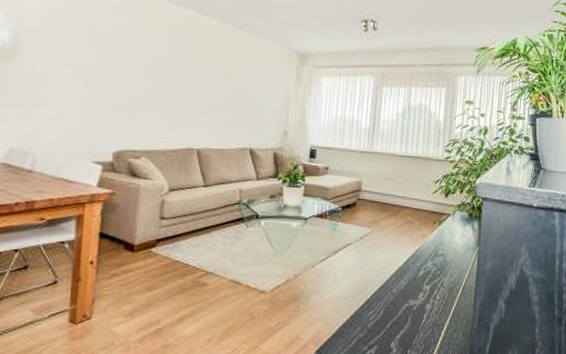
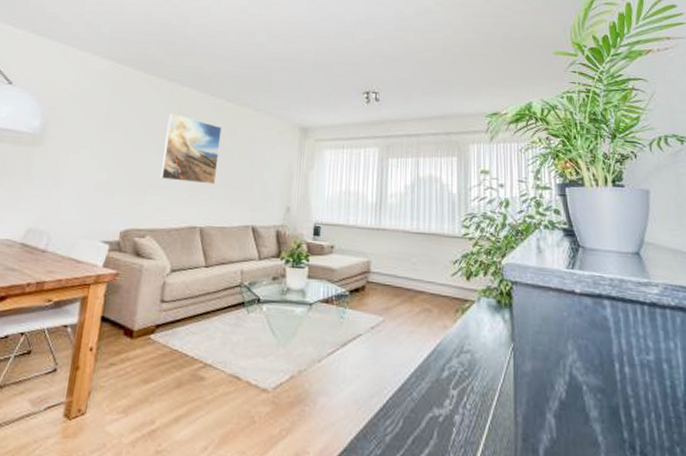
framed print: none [153,32,217,108] -> present [160,114,222,184]

